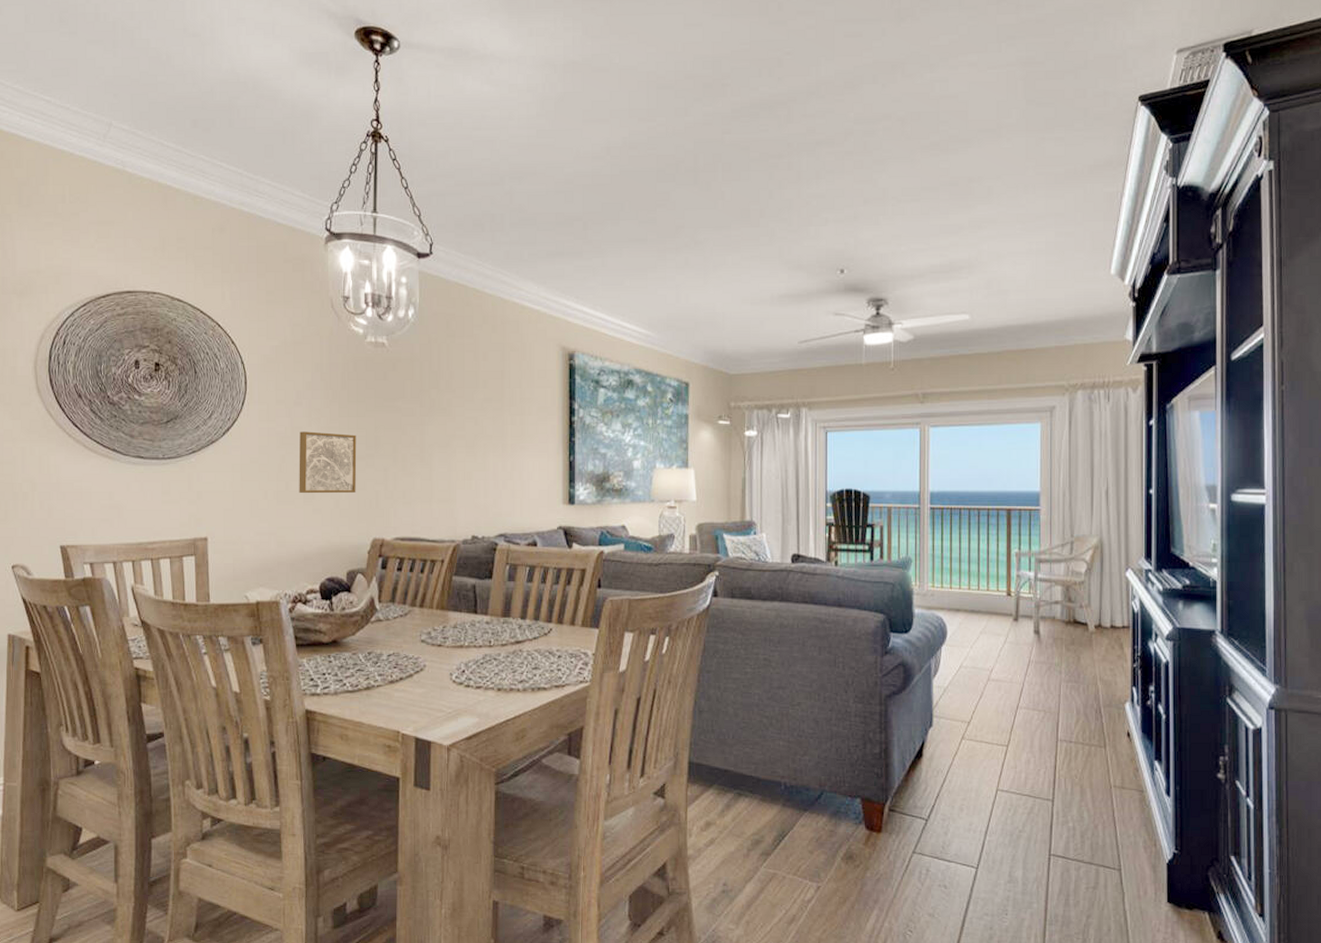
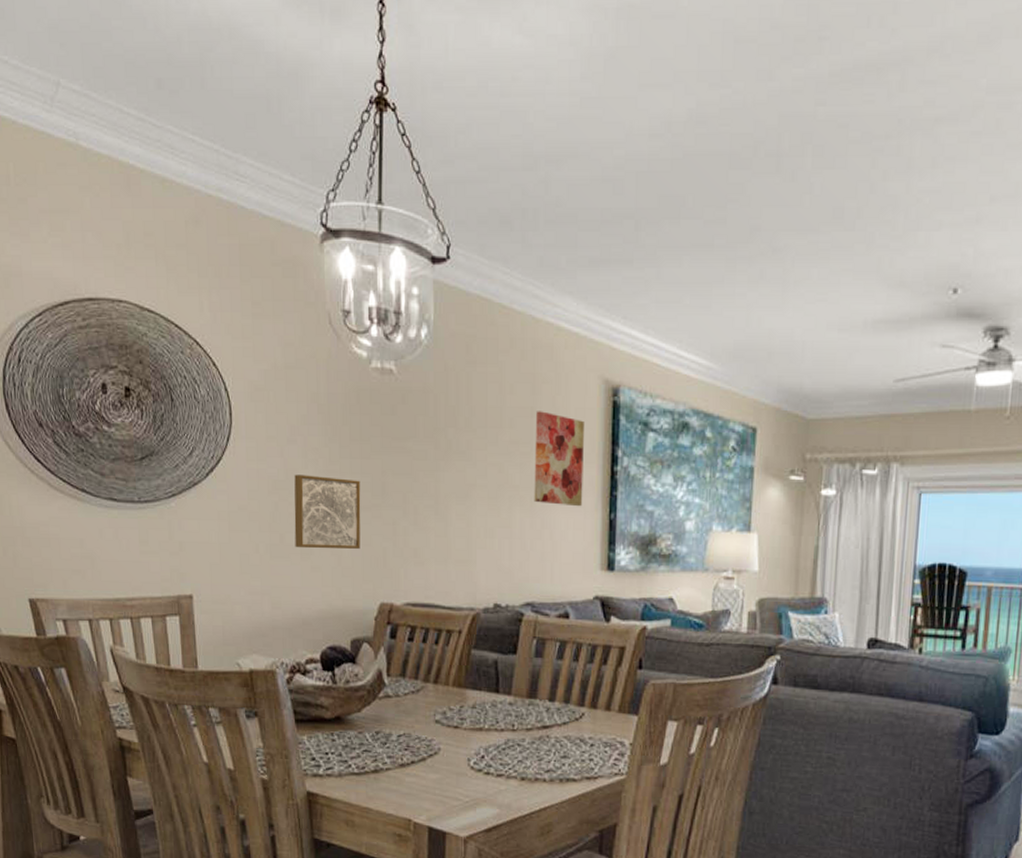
wall art: none [505,373,546,451] -> present [534,411,584,507]

